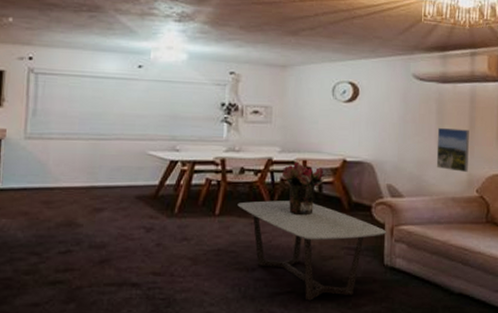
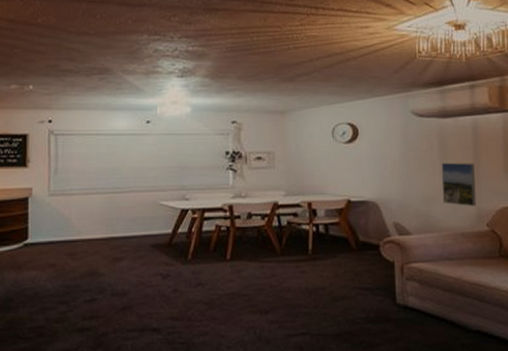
coffee table: present [237,200,386,301] -> none [247,243,396,342]
bouquet: present [282,162,325,214] -> none [289,204,331,256]

